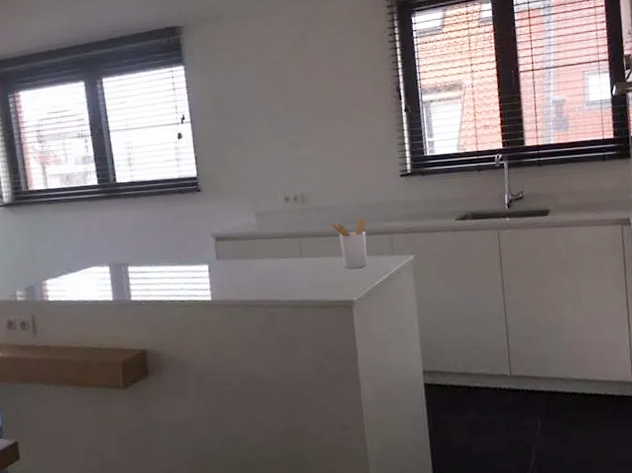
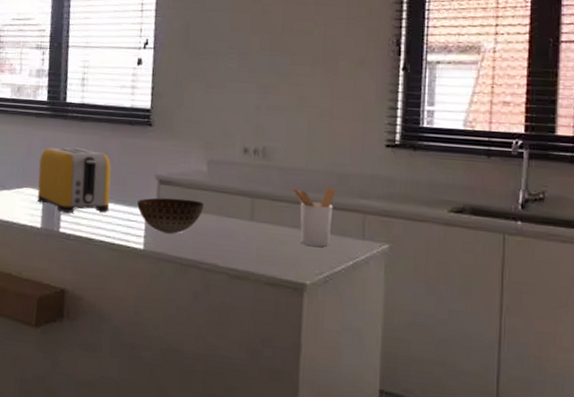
toaster: none [100,222,175,283] -> present [37,147,111,214]
bowl: none [199,249,258,283] -> present [137,197,204,234]

